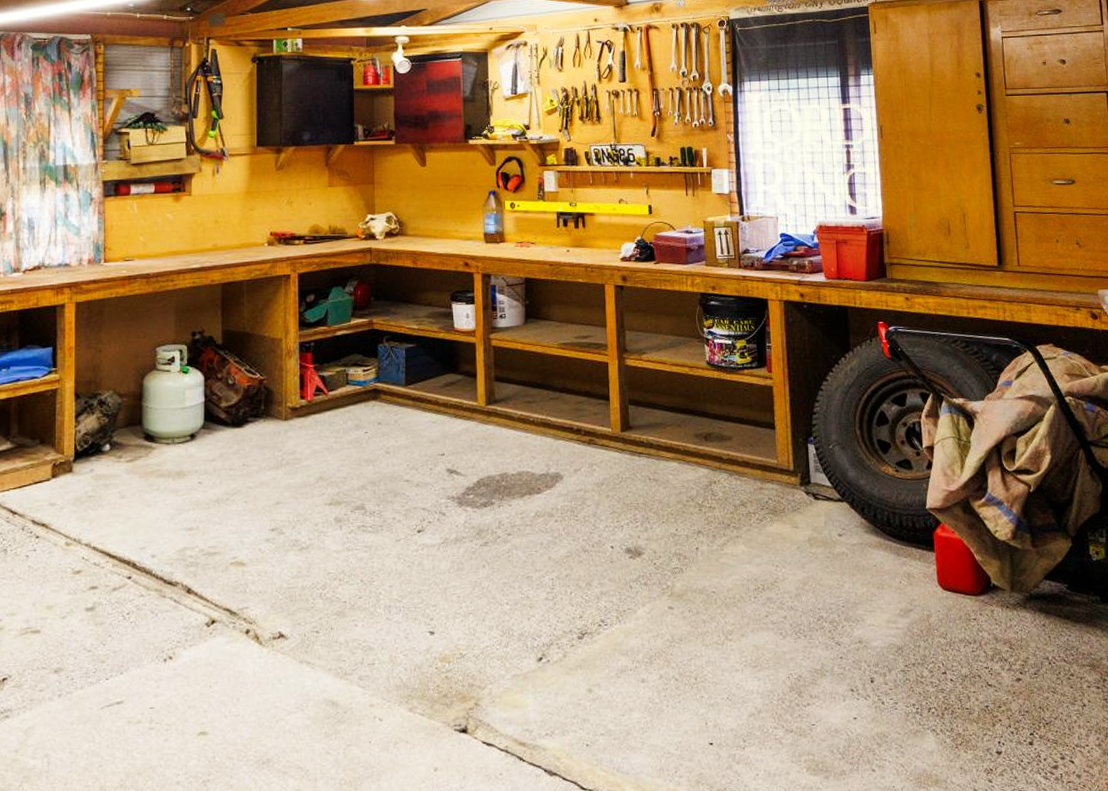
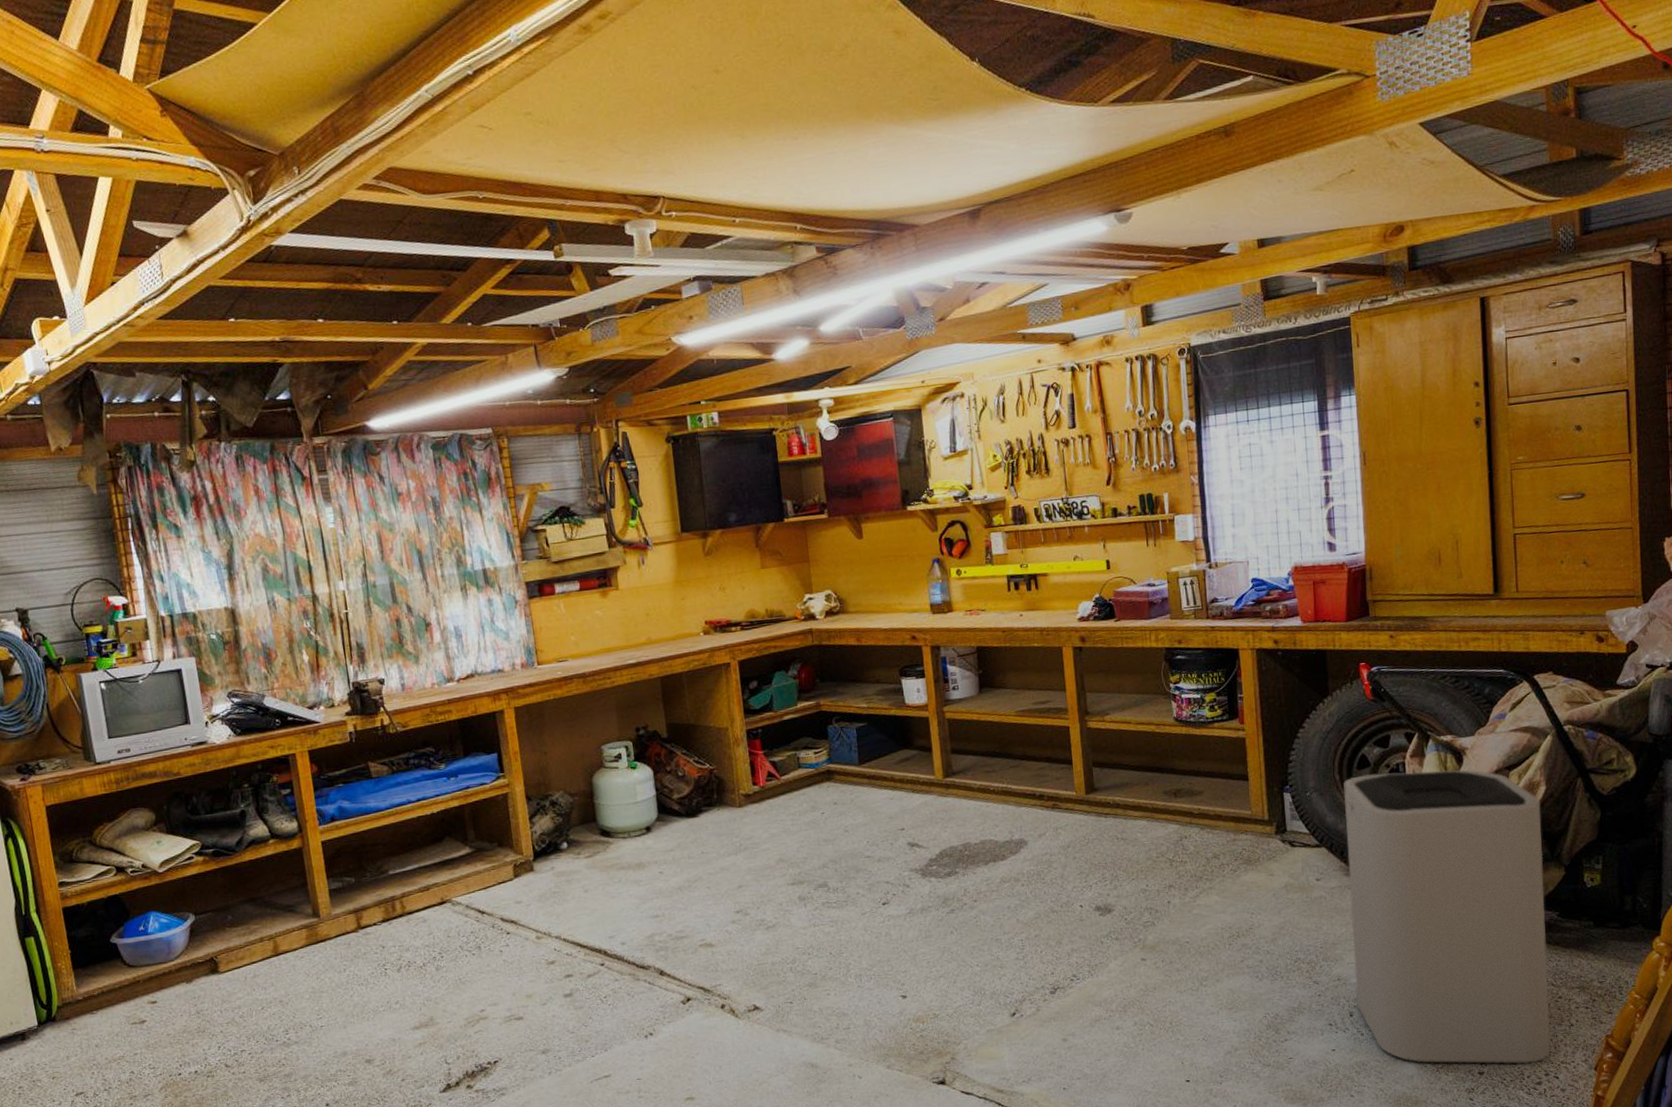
trash can: none [863,431,1066,746] -> present [1343,770,1551,1065]

